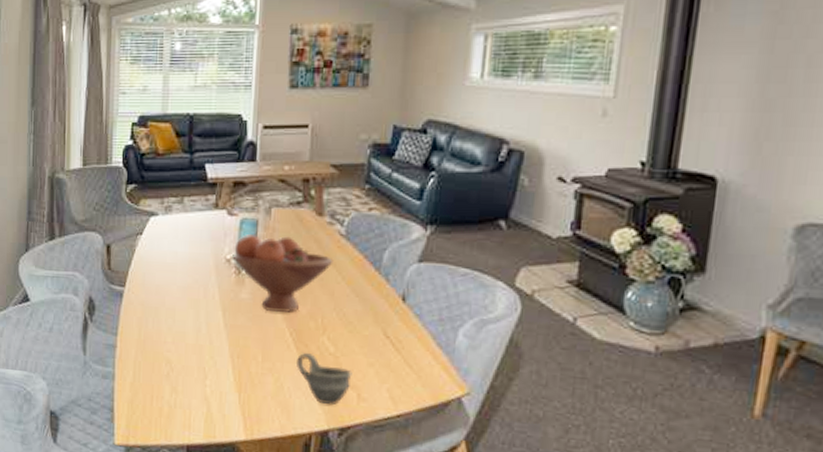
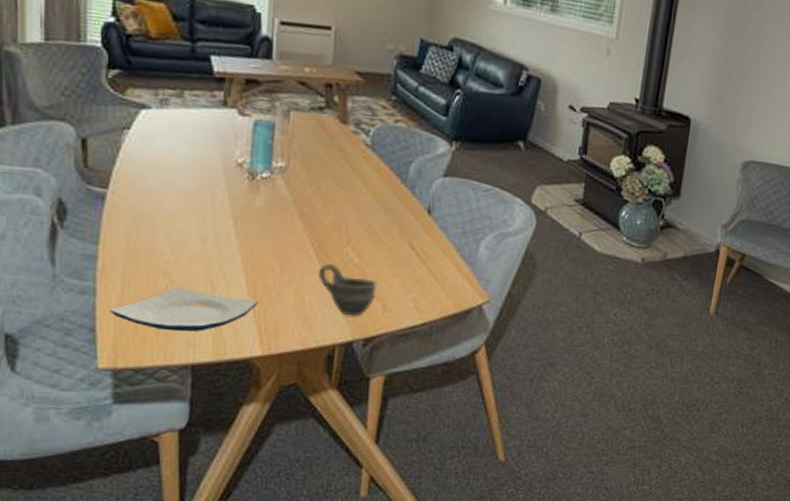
plate: none [125,373,243,415] -> present [110,286,259,332]
fruit bowl: present [232,233,334,313] -> none [245,137,358,222]

